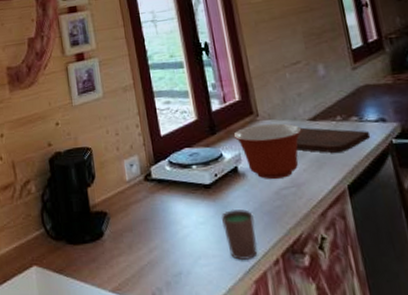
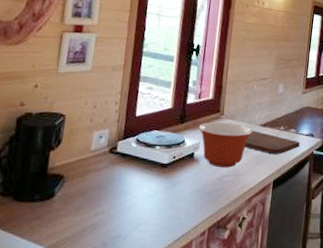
cup: present [220,209,258,261] -> none [167,187,196,231]

